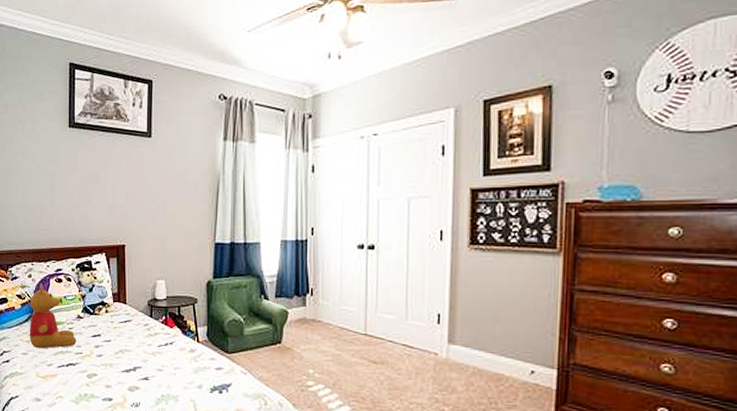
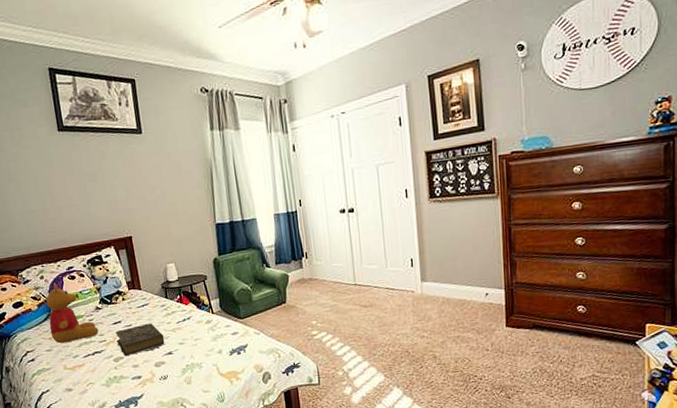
book: none [93,341,143,374] -> present [115,323,165,357]

